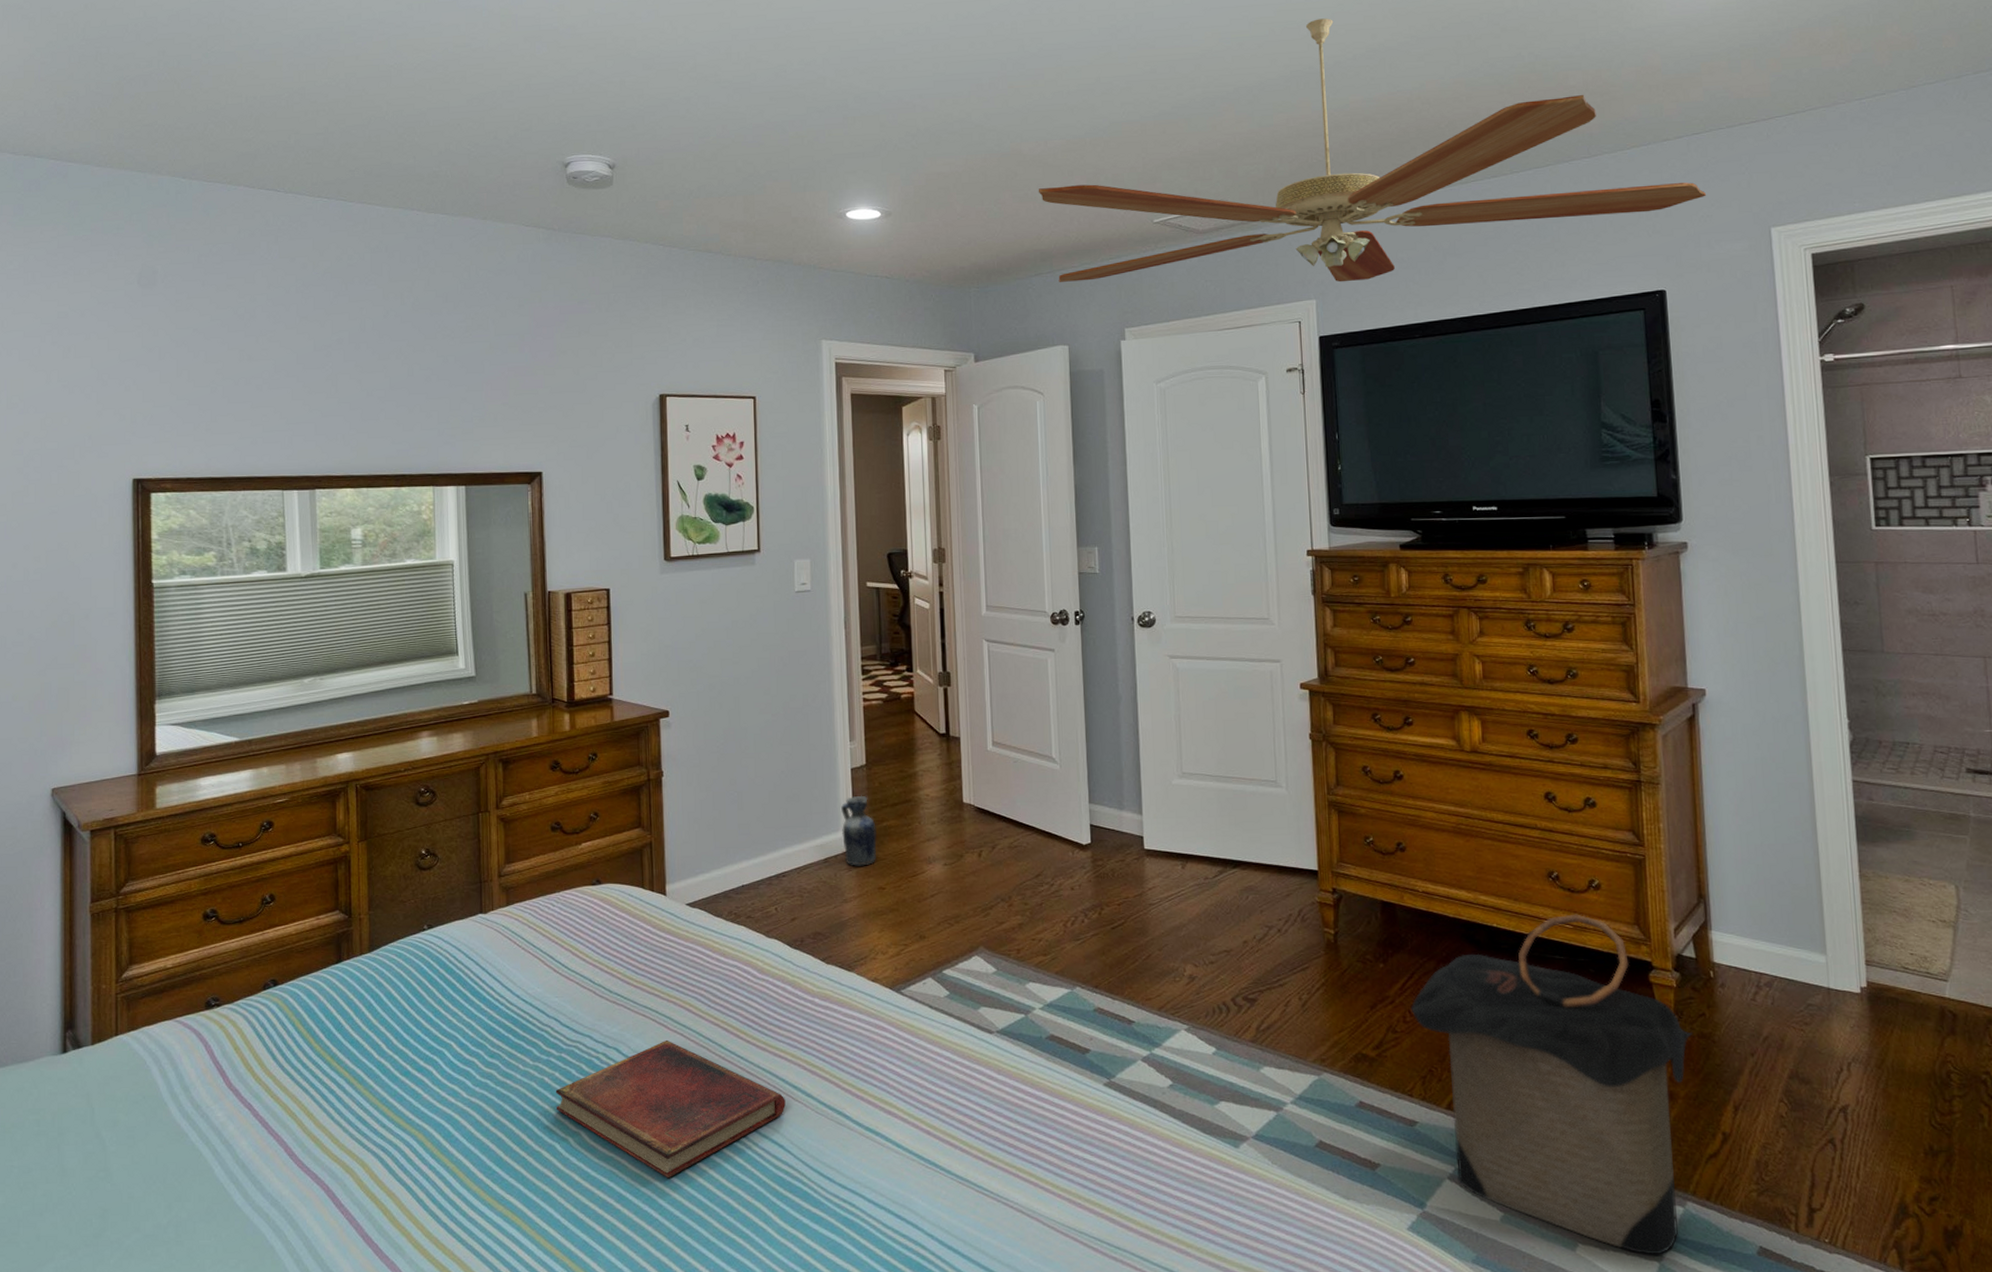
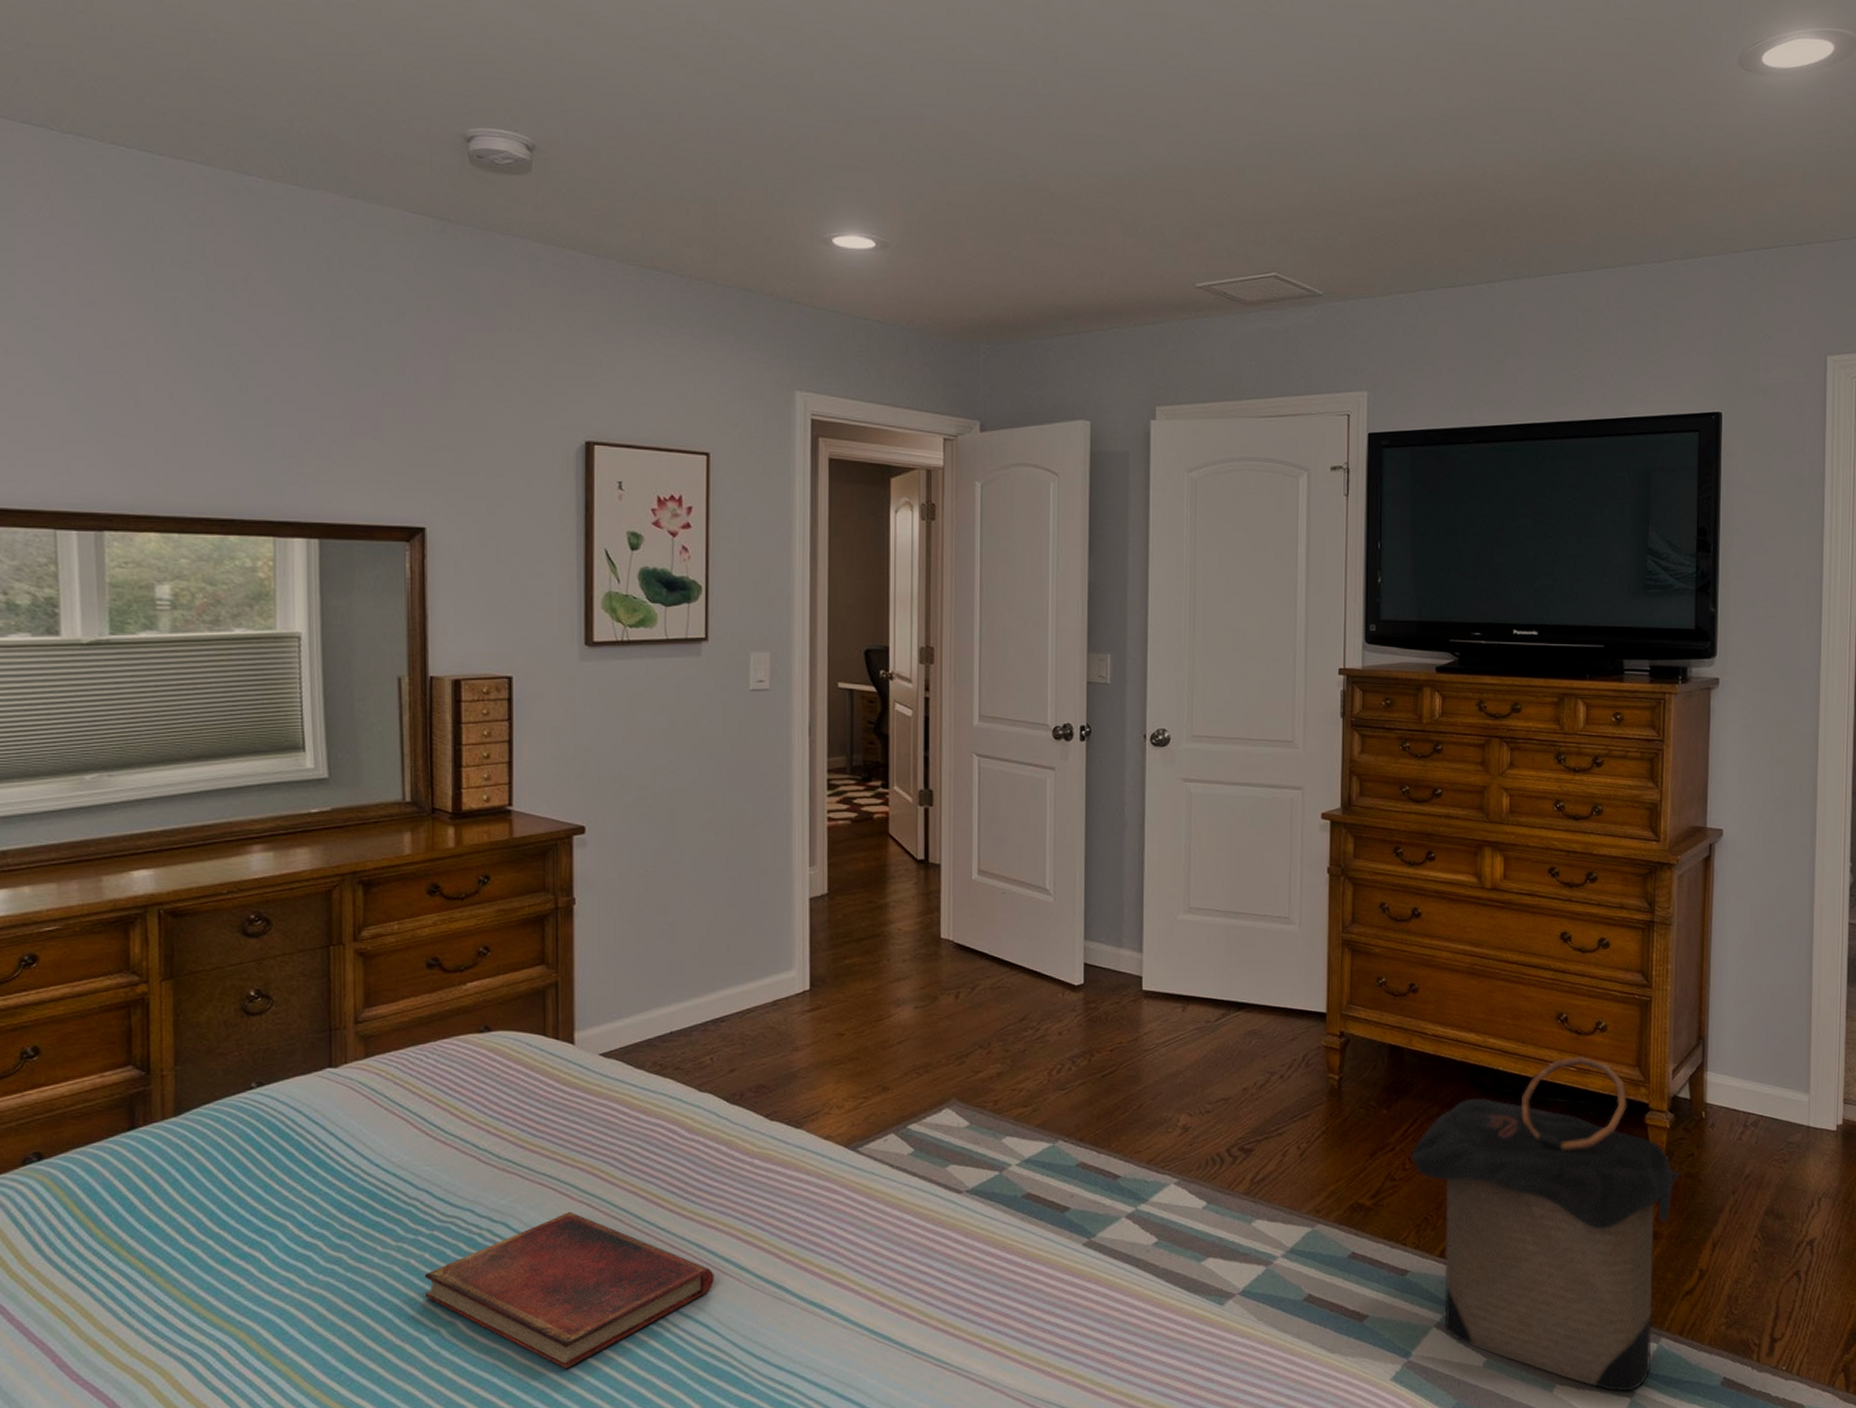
ceramic jug: present [841,795,877,866] -> none [796,928,837,1010]
ceiling fan: present [1038,18,1706,282] -> none [1065,72,1769,375]

